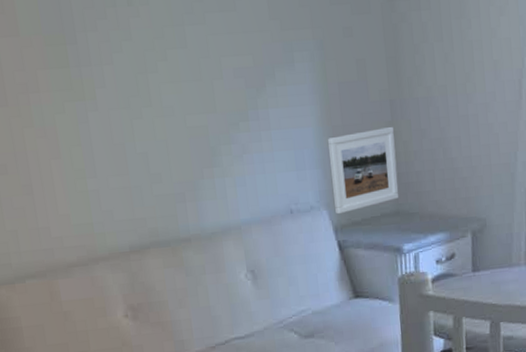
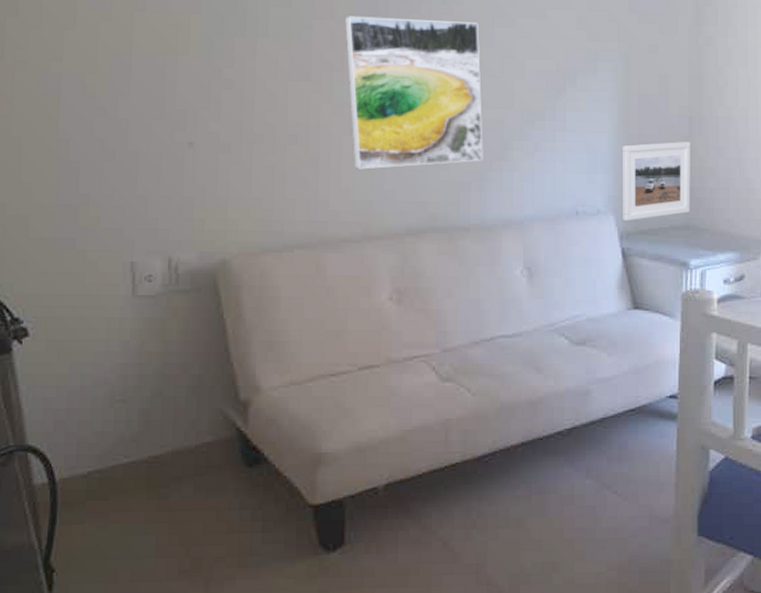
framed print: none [31,23,194,193] -> present [345,16,483,170]

